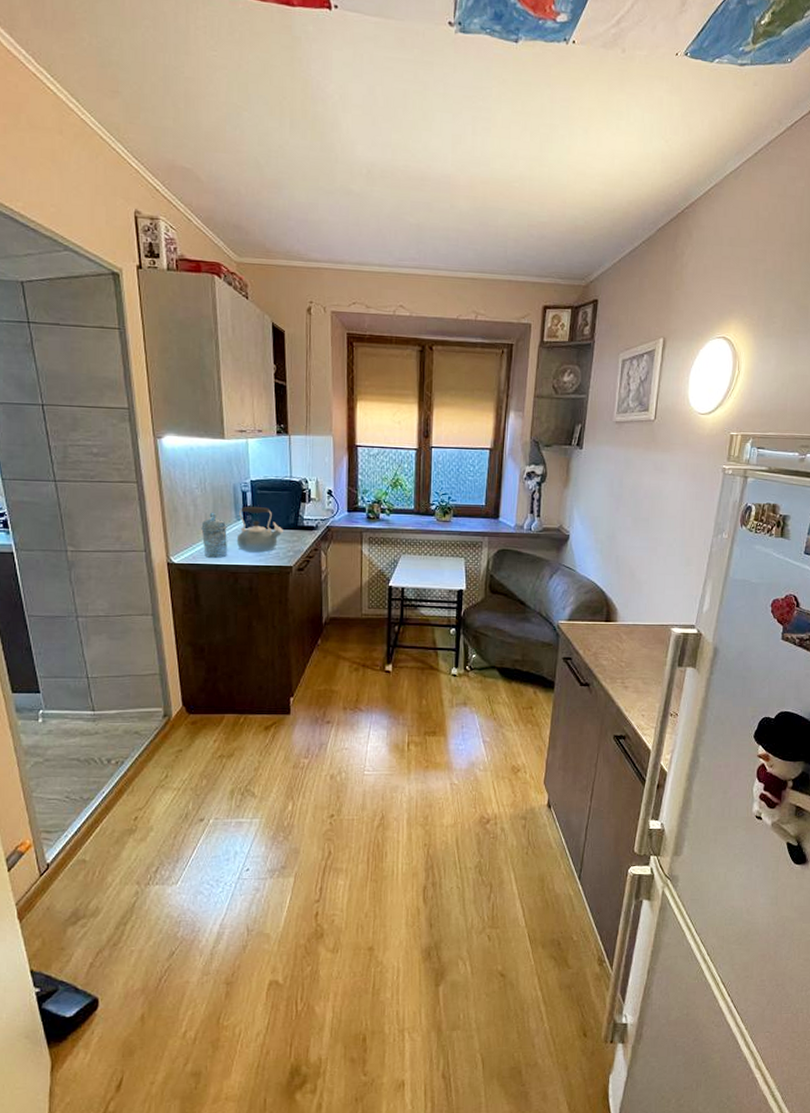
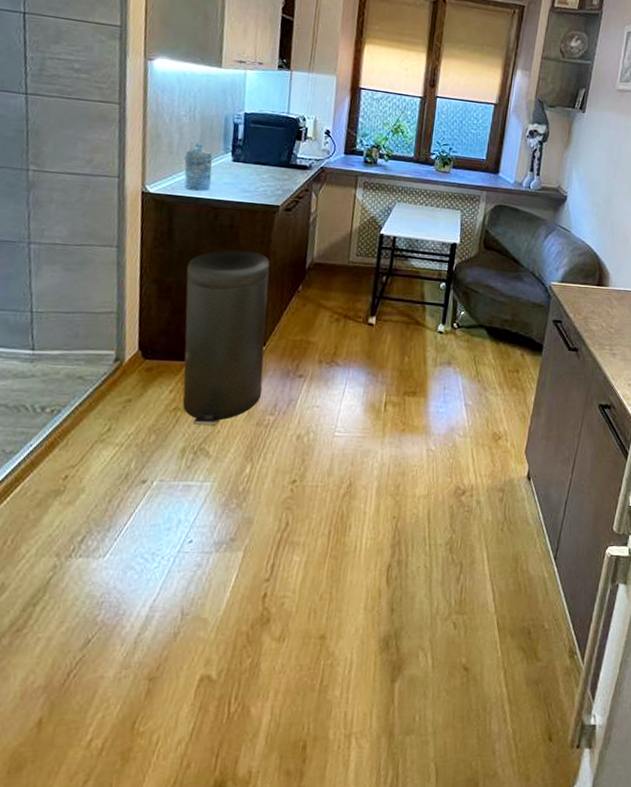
pedal bin: none [215,610,295,769] -> present [183,249,270,425]
kettle: present [236,507,284,554] -> none [221,139,275,190]

